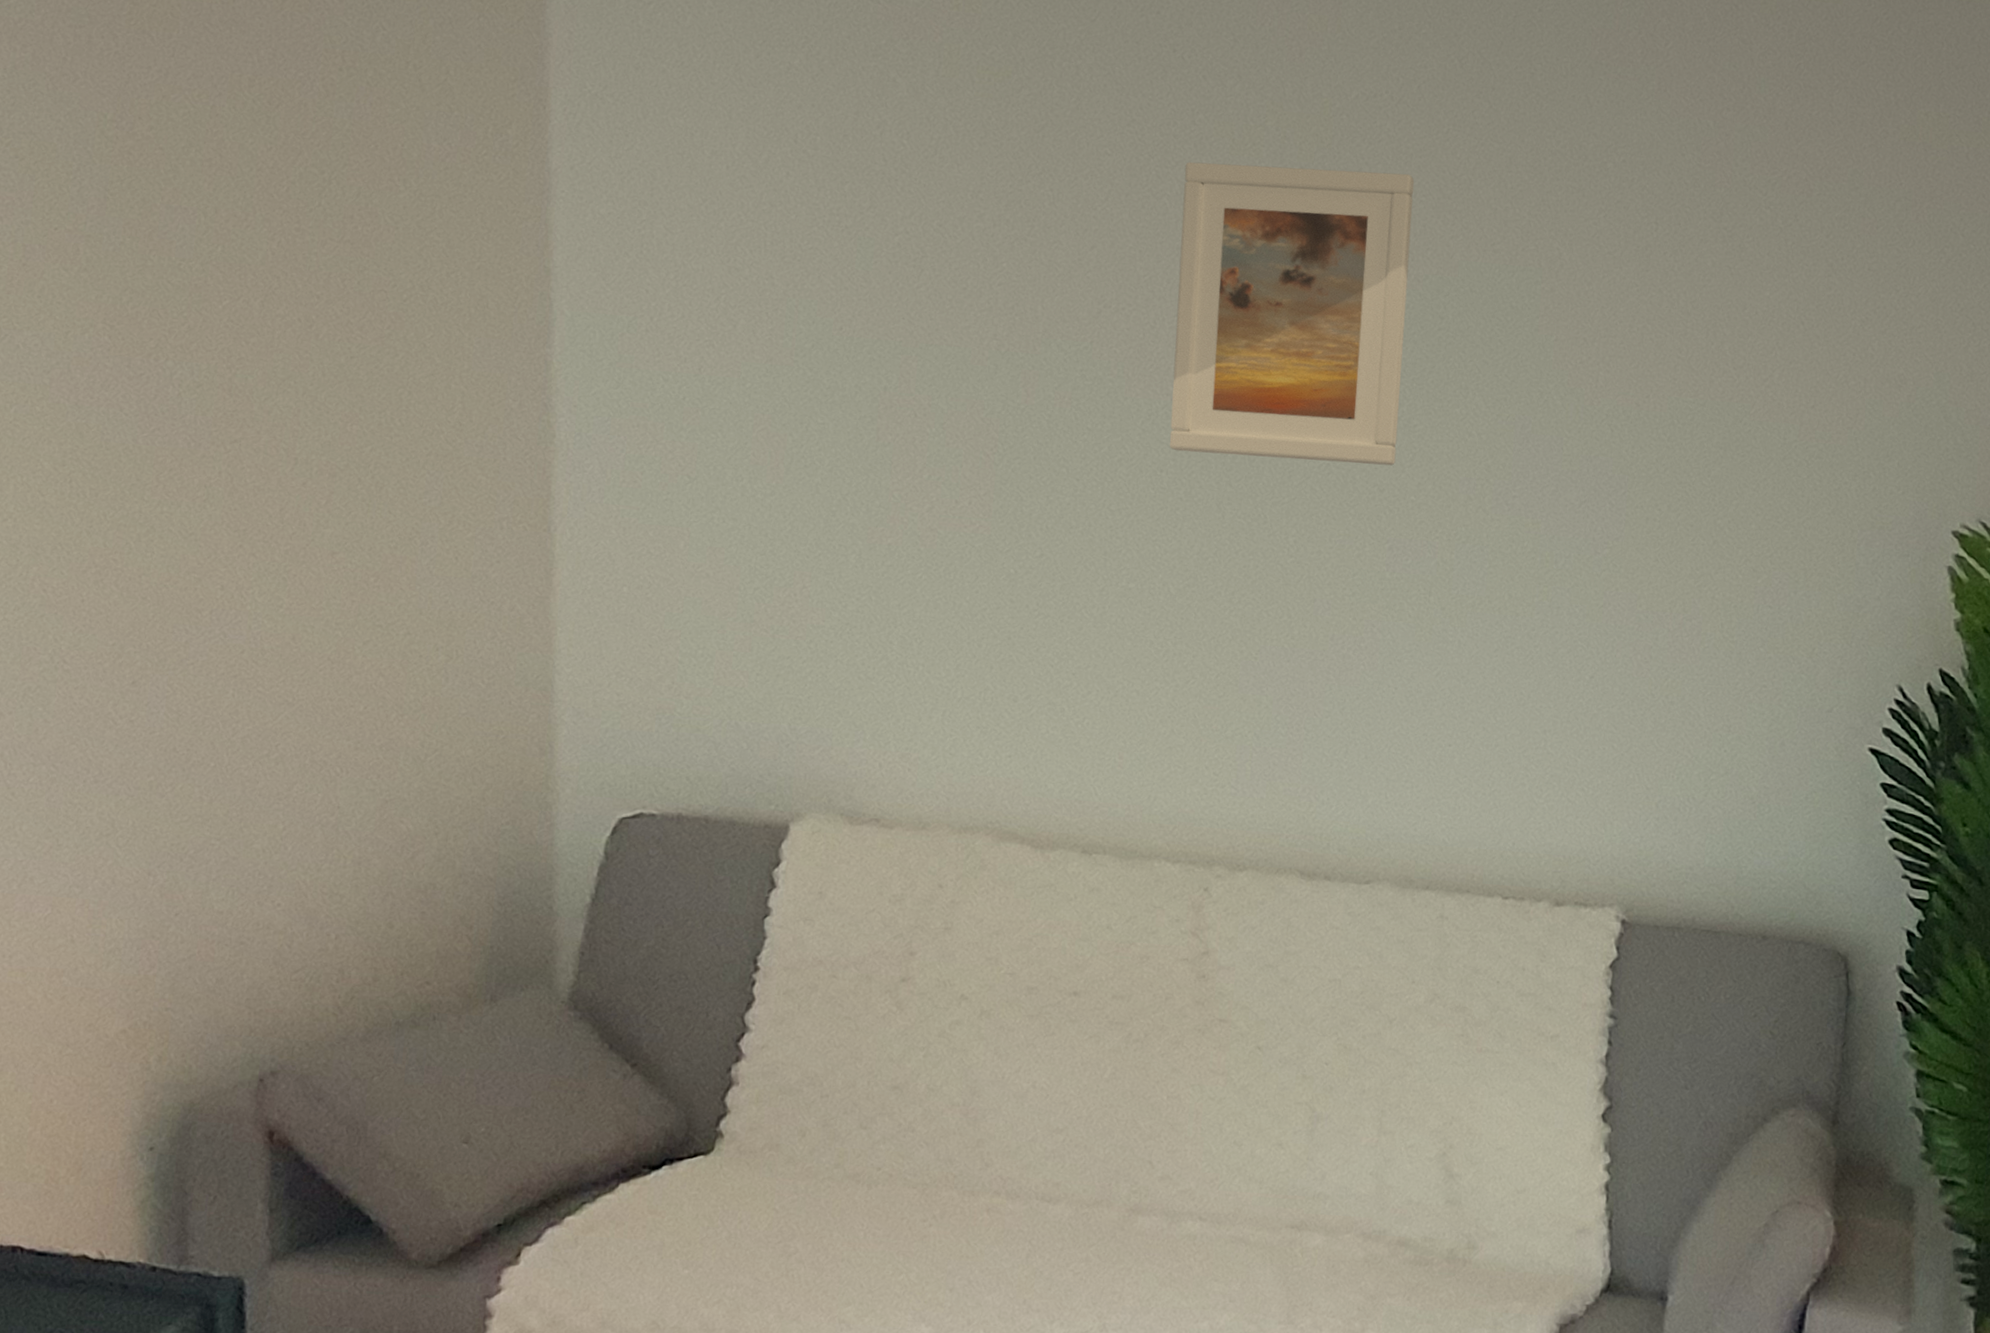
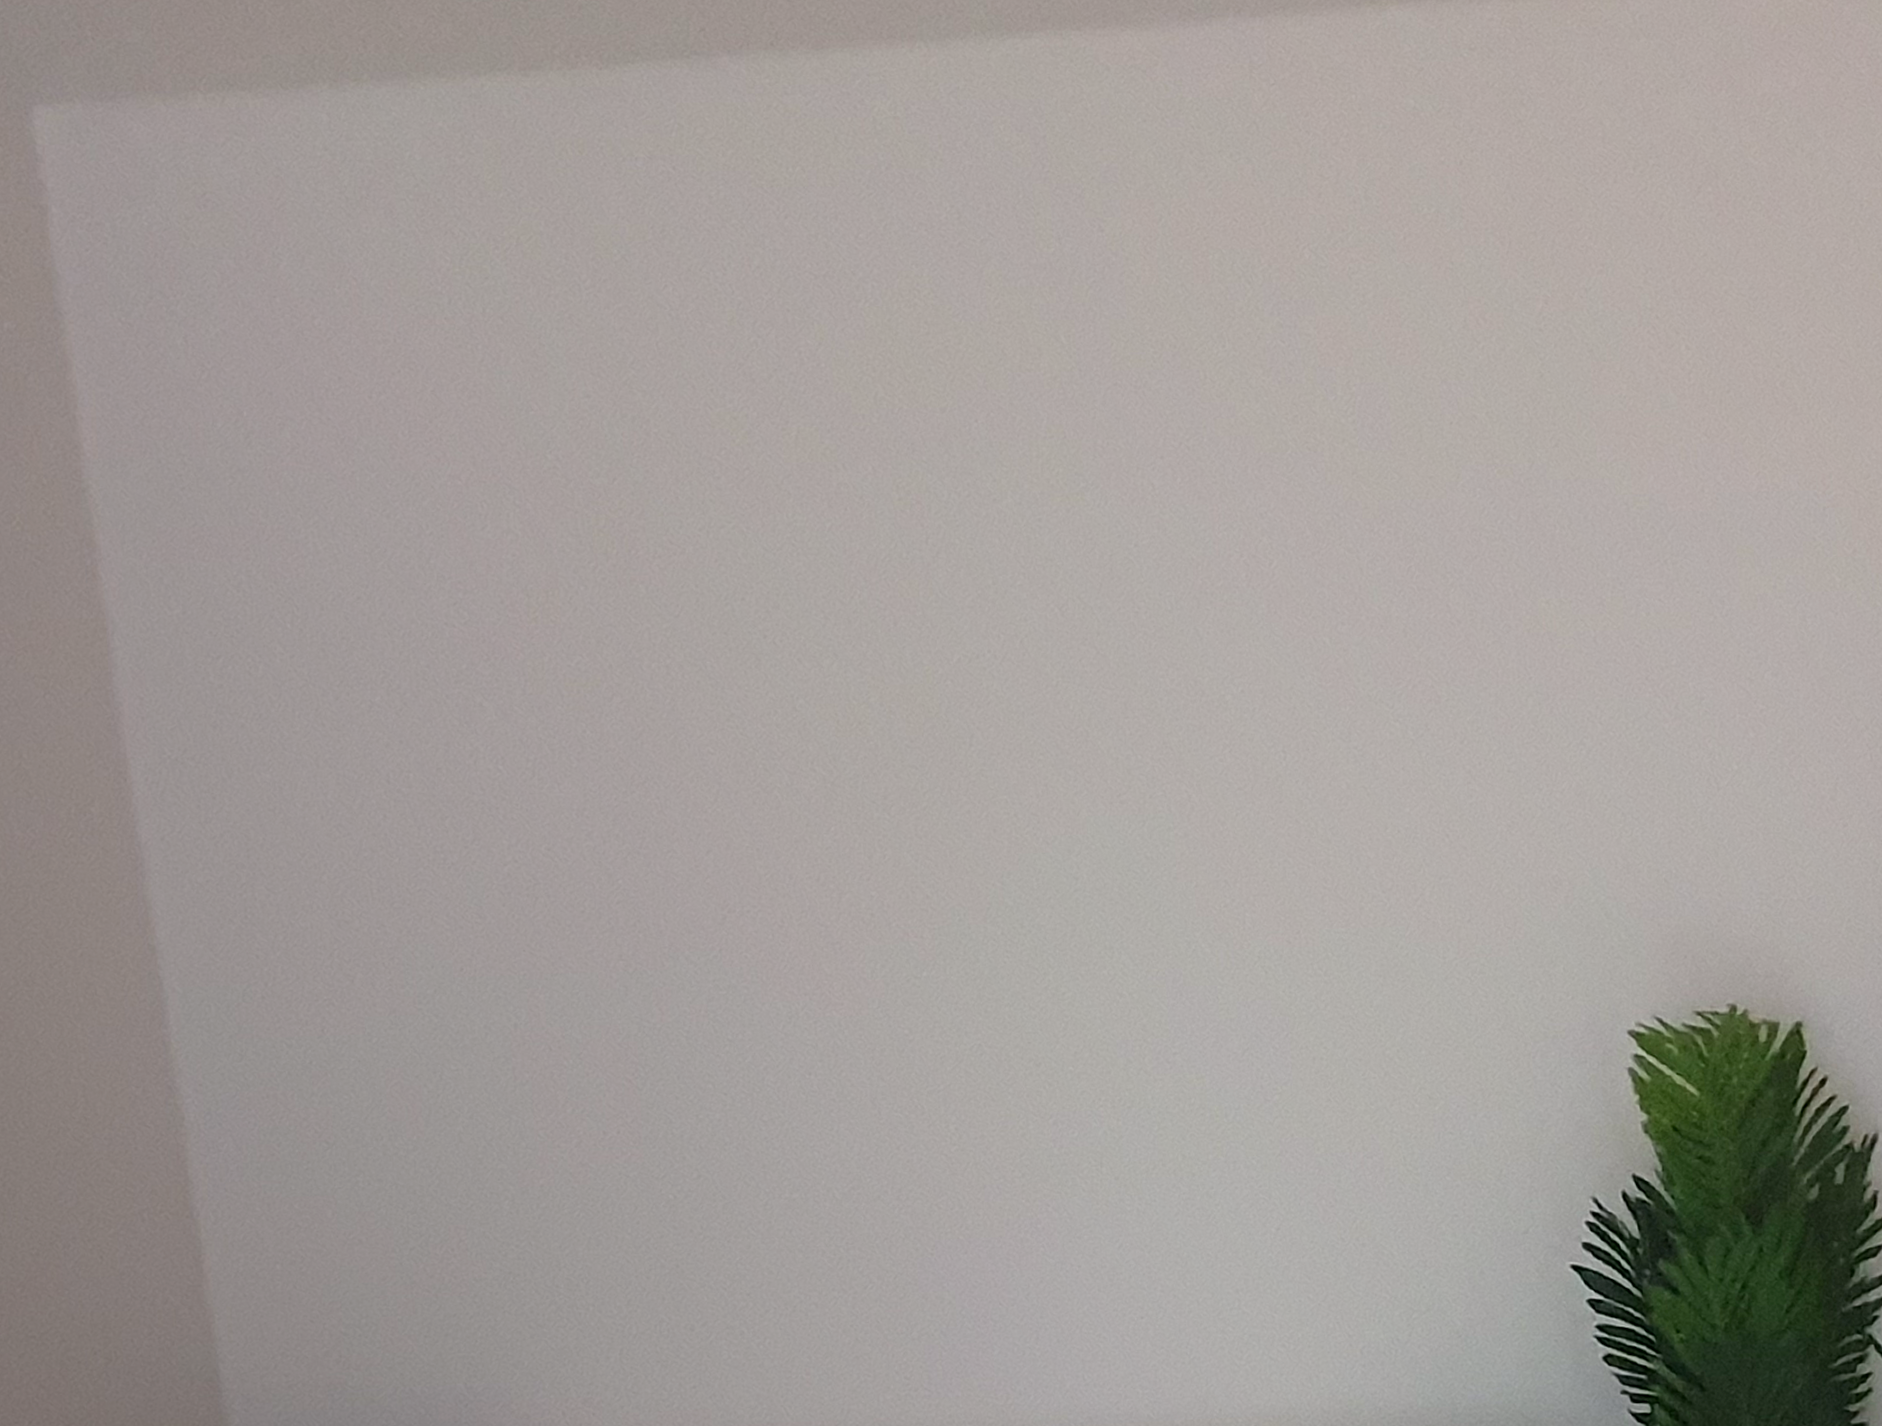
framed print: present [1169,161,1415,466] -> none [791,733,1048,1051]

